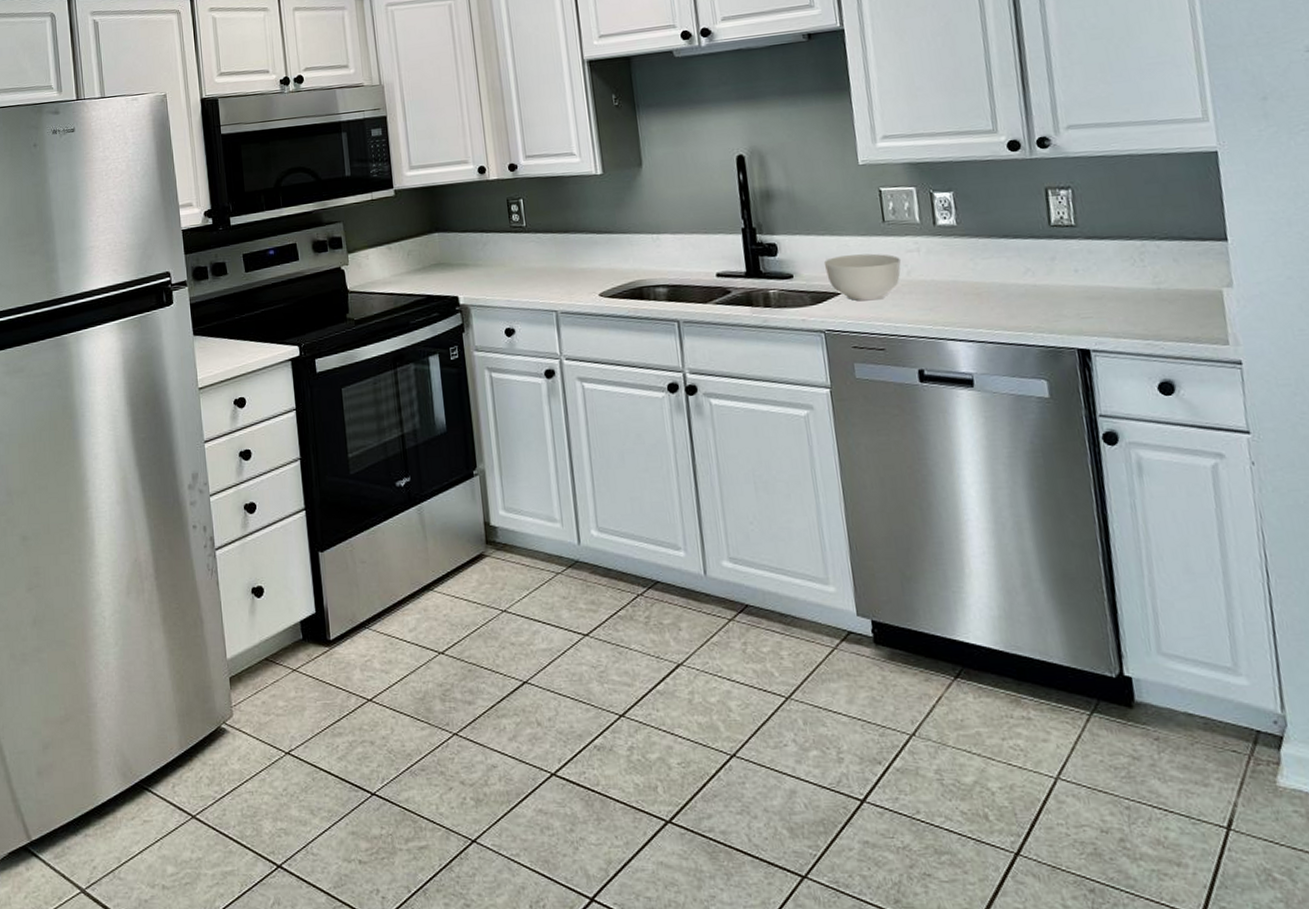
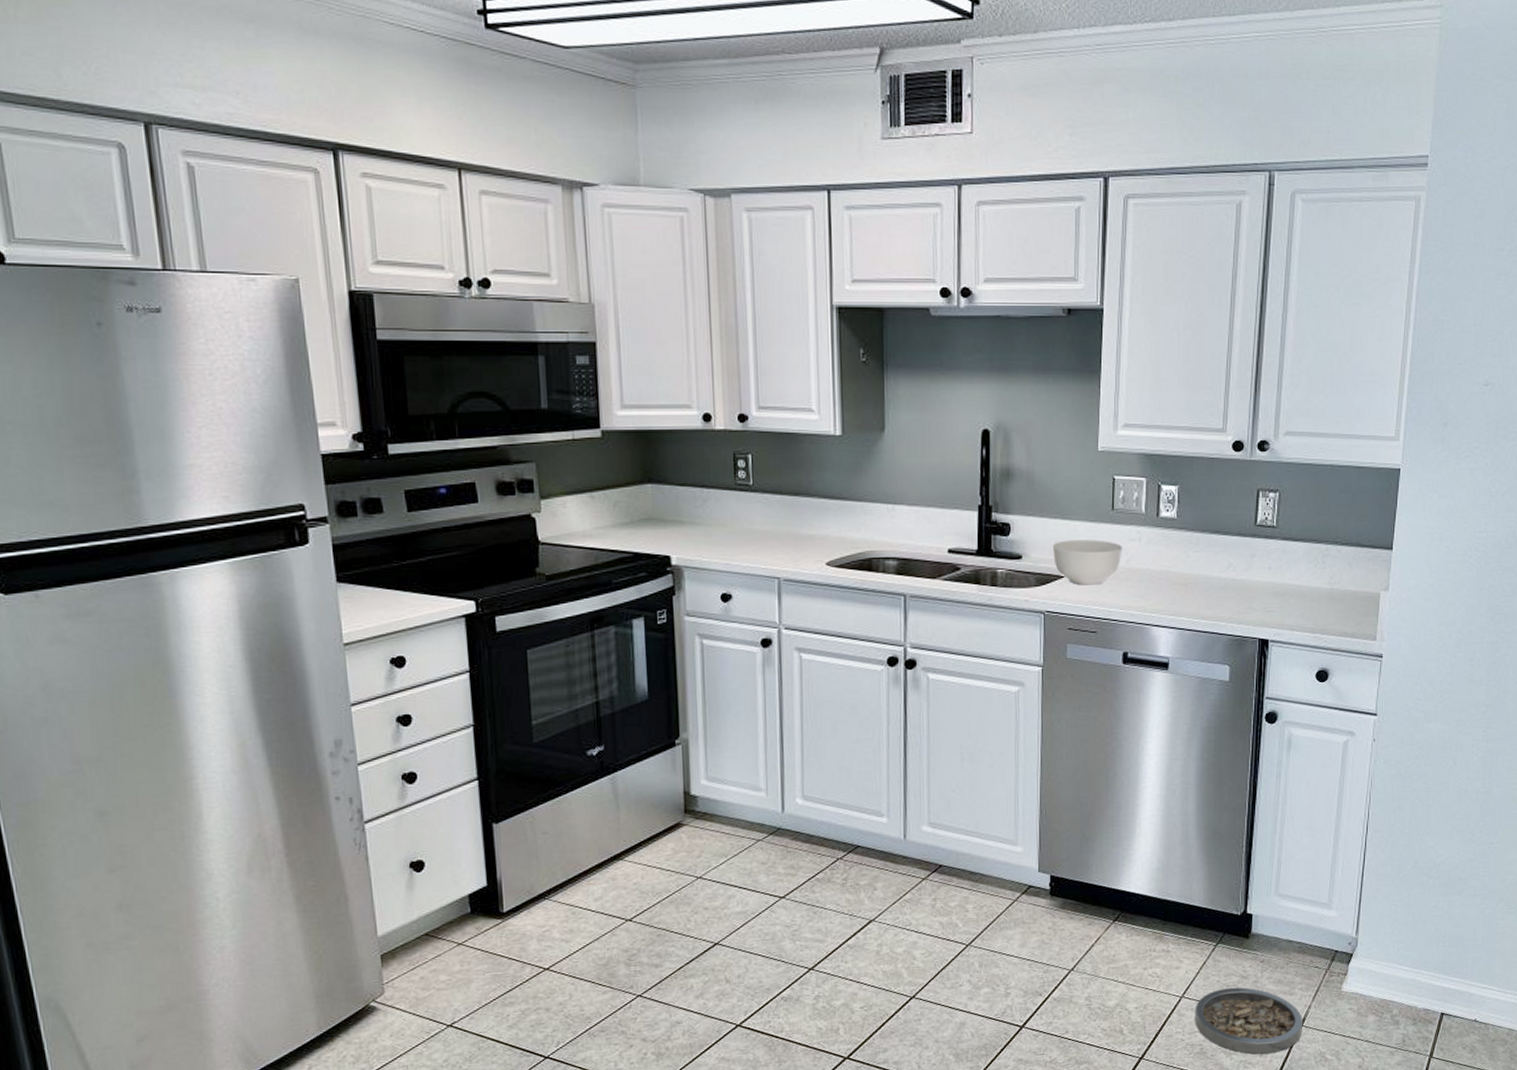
pet bowl: none [1077,770,1233,863] -> present [1195,987,1303,1054]

